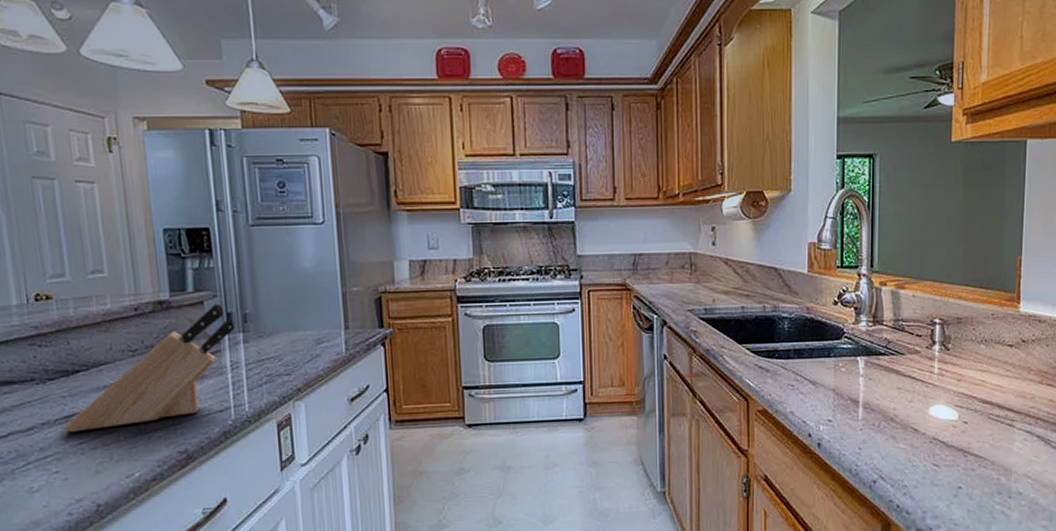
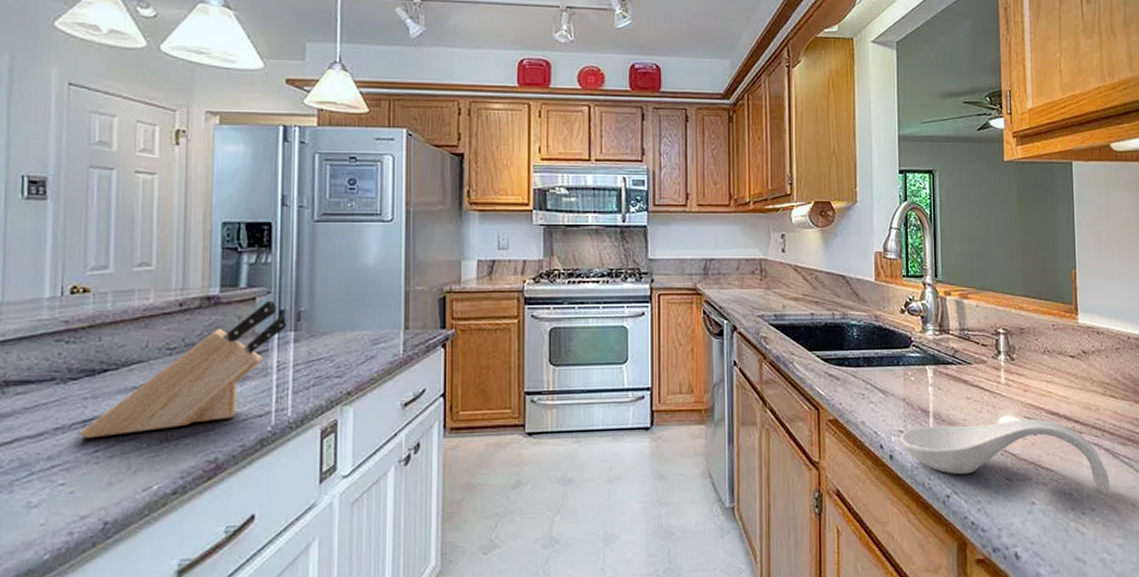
spoon rest: none [828,408,1040,478] -> present [899,419,1111,493]

